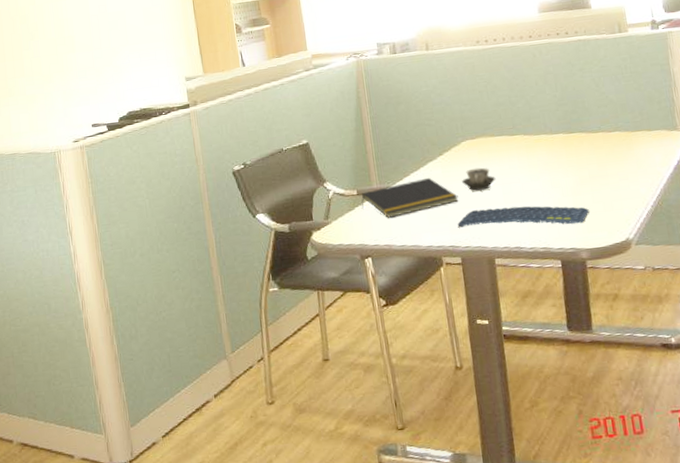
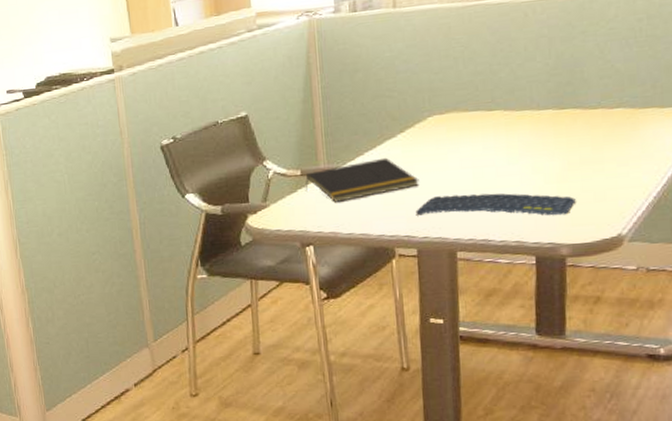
cup: present [461,167,496,191] -> none [424,147,466,174]

